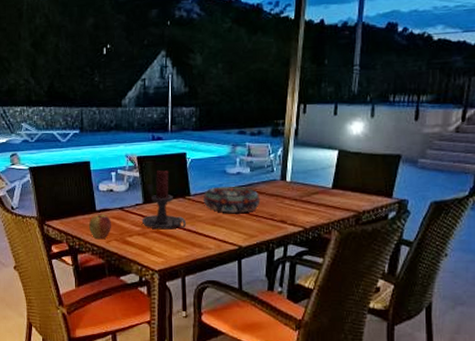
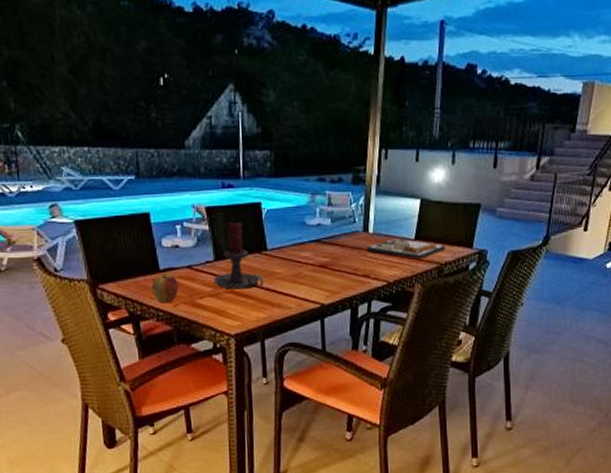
decorative bowl: present [202,186,261,213] -> none [281,238,343,269]
dinner plate: none [284,187,364,207] -> present [367,238,445,260]

